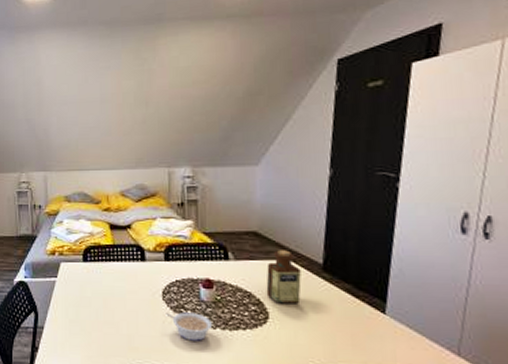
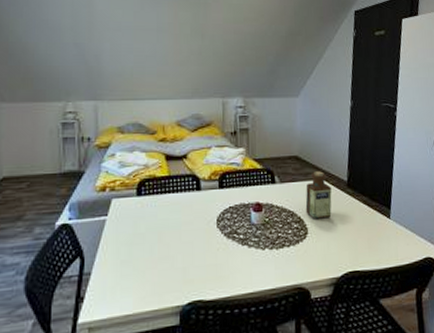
legume: present [166,312,212,341] -> none [220,236,261,264]

